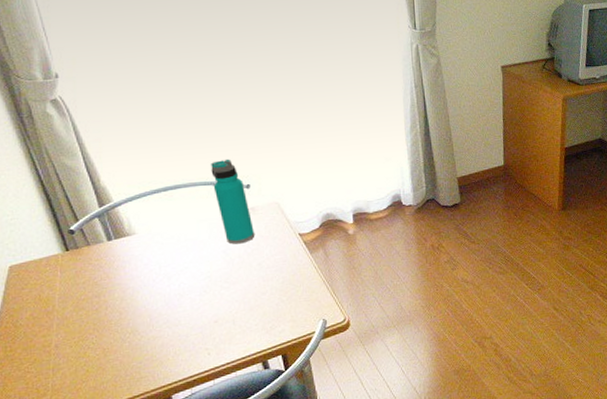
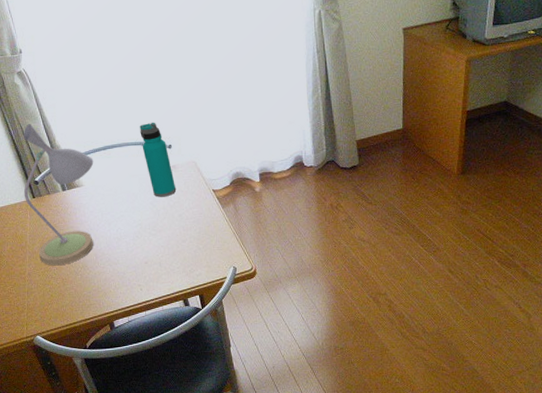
desk lamp: none [53,161,151,334] -> present [23,124,94,266]

